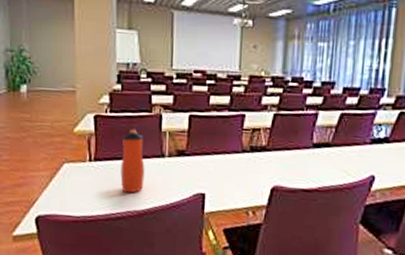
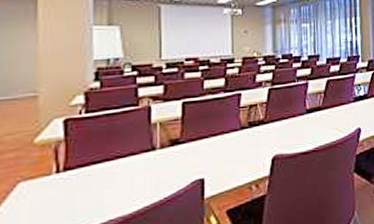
water bottle: present [120,129,145,193] -> none [99,126,132,199]

